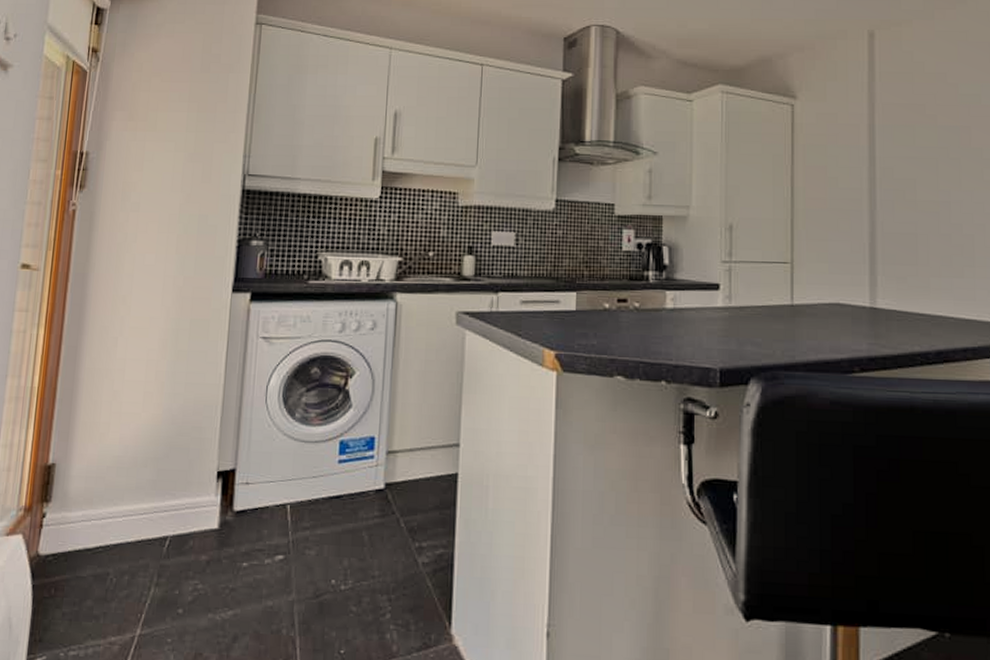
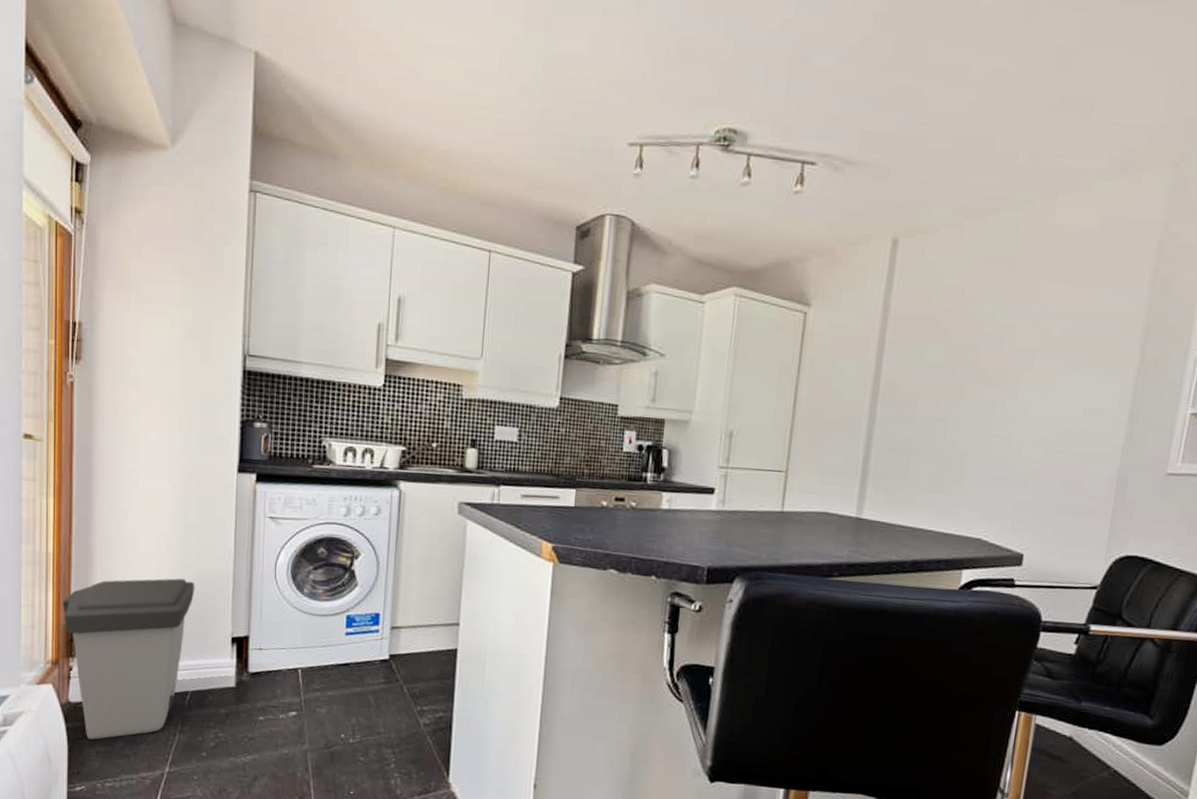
trash can: none [42,408,182,599] -> present [62,578,195,740]

